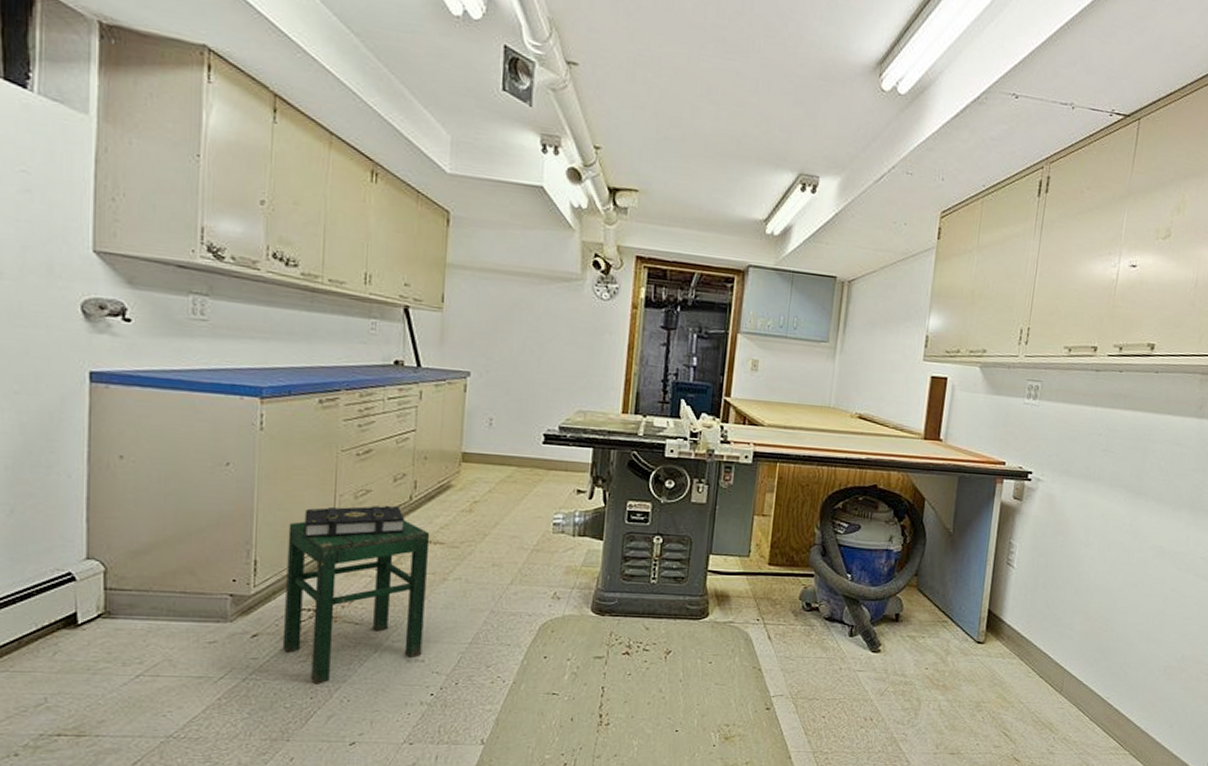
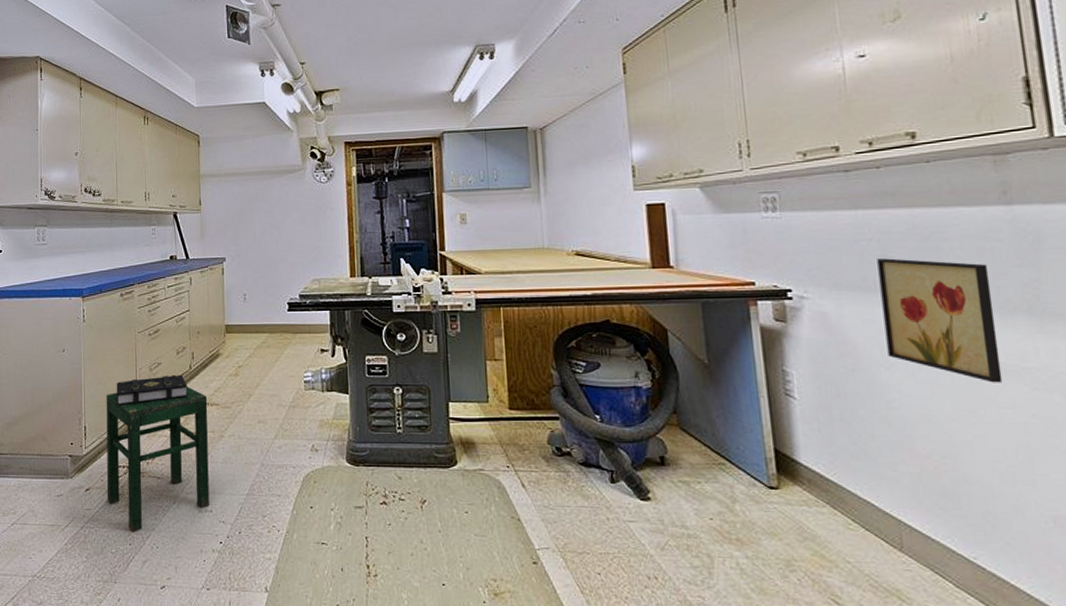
wall art: none [1089,452,1175,563] -> present [877,258,1003,383]

